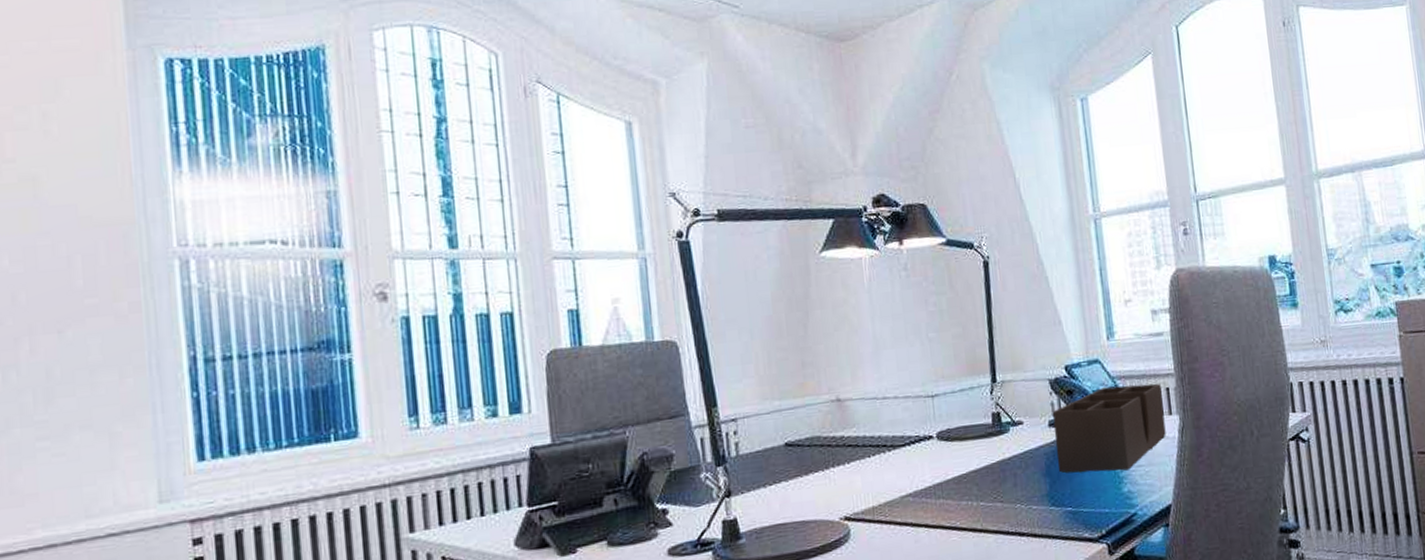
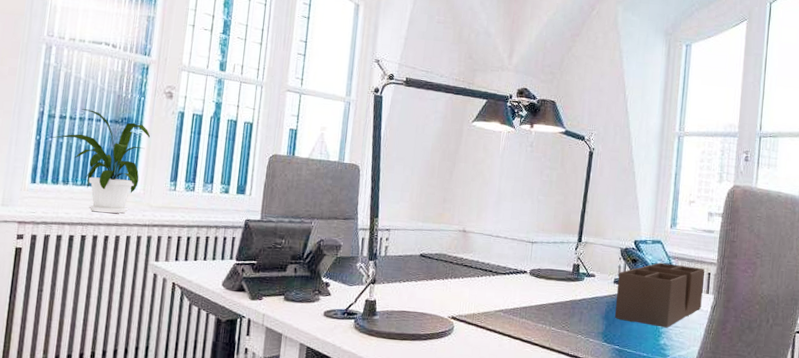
house plant: none [212,339,367,483] -> present [49,108,151,214]

